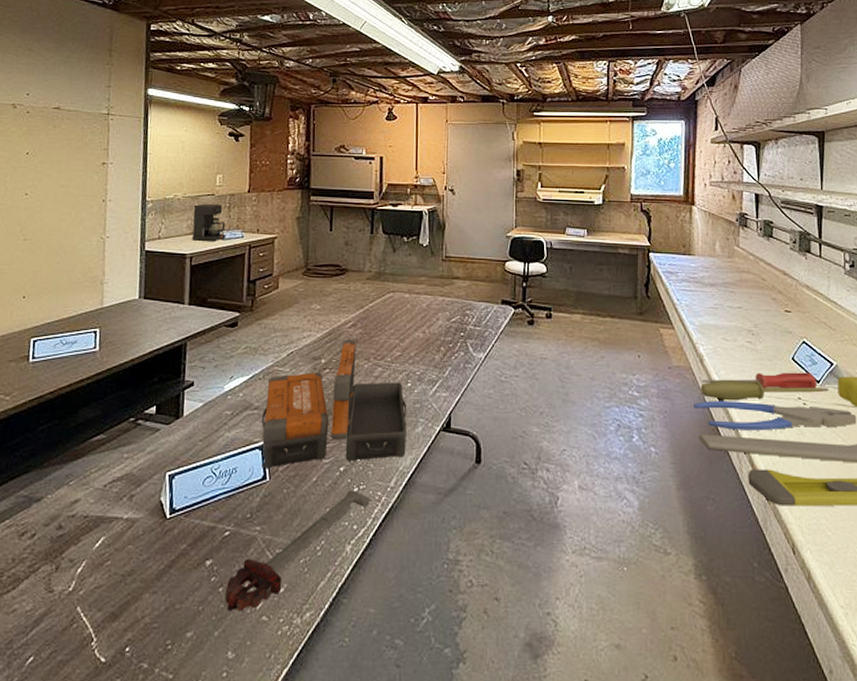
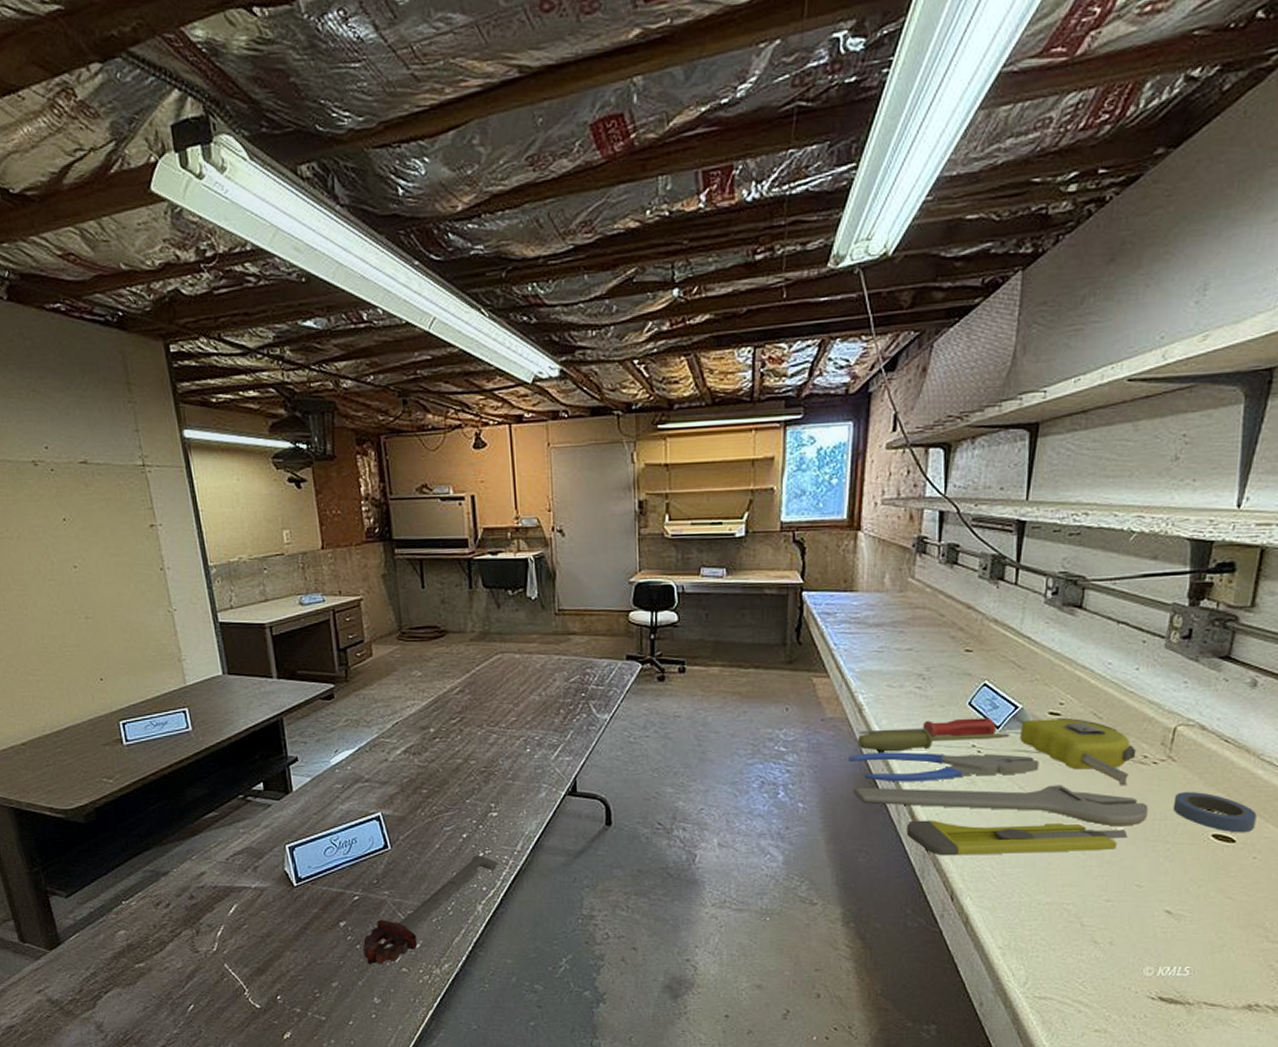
coffee maker: present [192,203,226,241] -> none [263,564,305,608]
toolbox: present [261,339,407,469] -> none [374,705,530,839]

